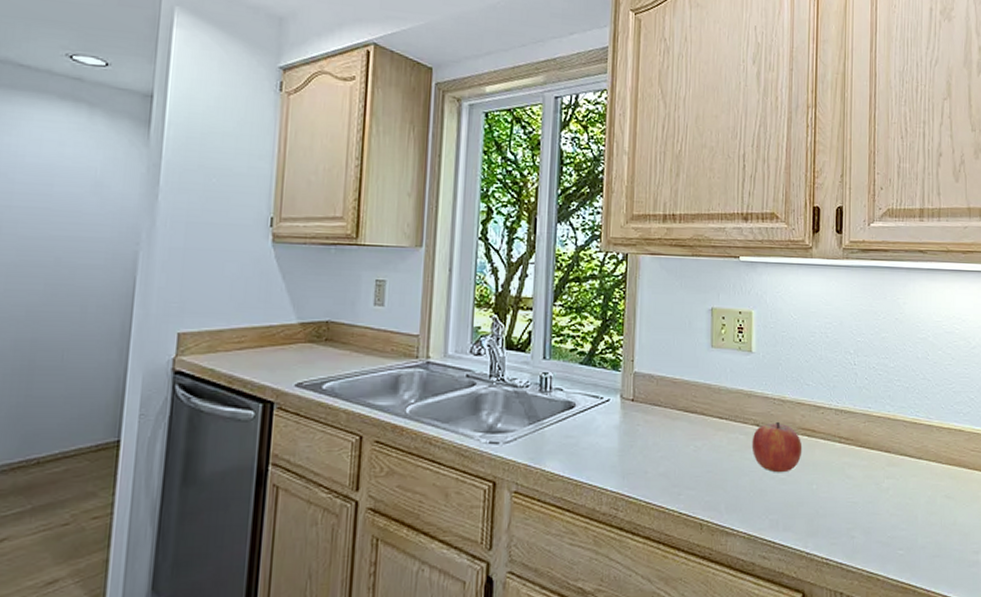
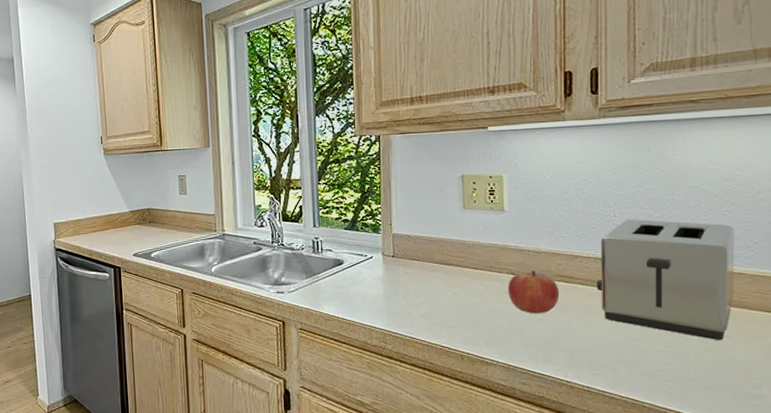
toaster: none [836,368,956,502] -> present [595,219,735,340]

